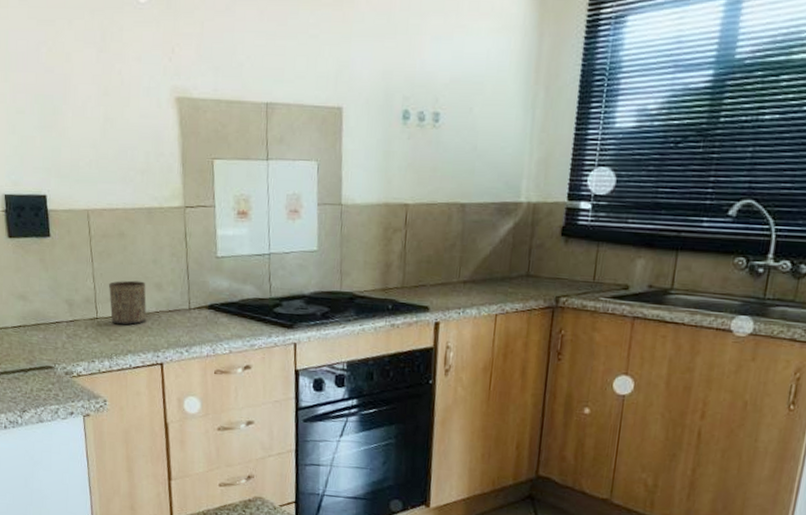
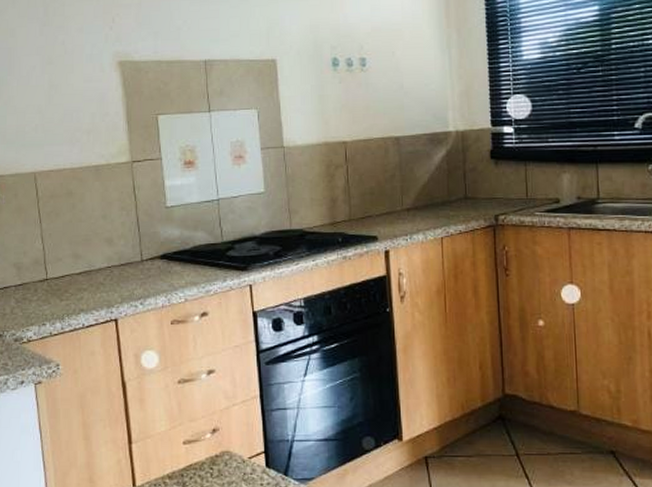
cup: present [108,280,146,325] -> none [57,237,98,284]

